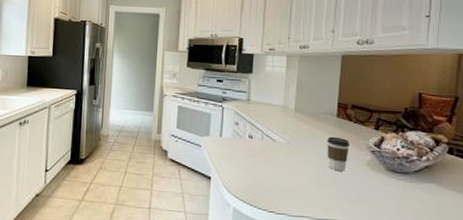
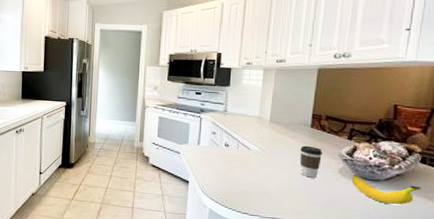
banana: none [380,167,451,199] -> present [351,175,422,205]

